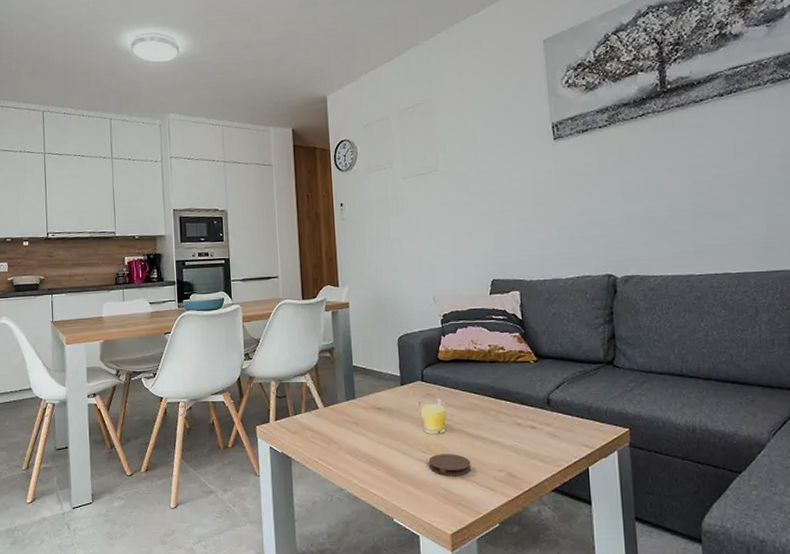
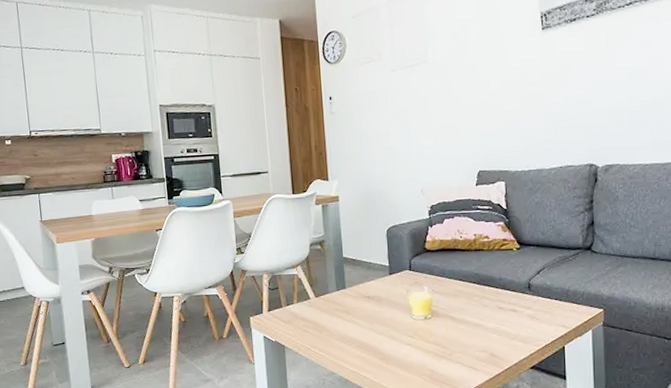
coaster: present [428,454,472,477] -> none [415,337,456,358]

